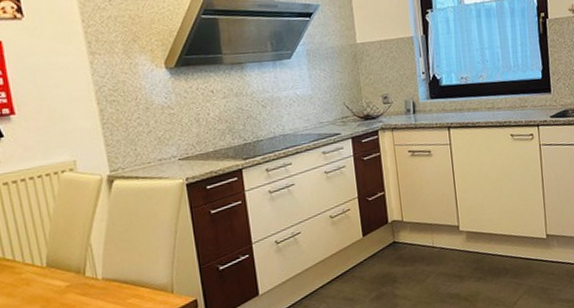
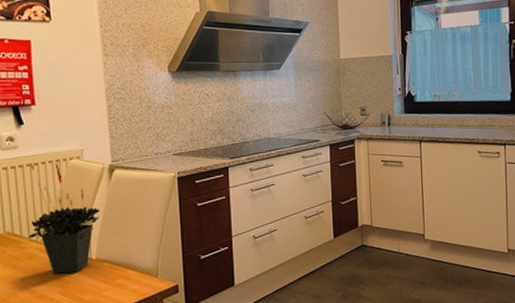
potted plant: none [15,177,102,299] -> present [28,163,100,274]

